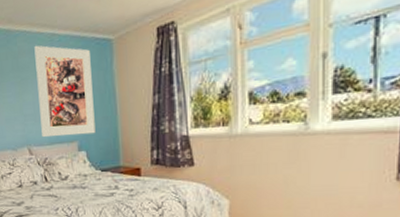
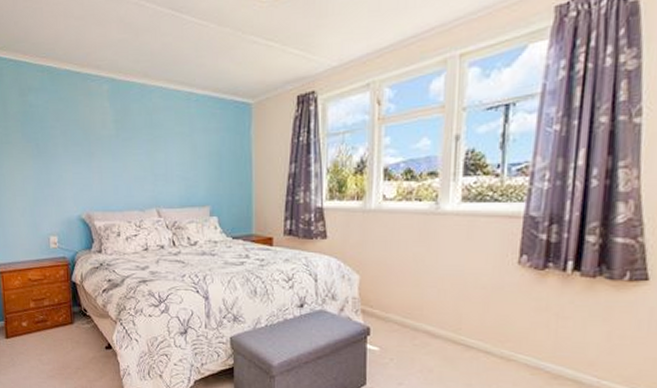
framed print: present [34,45,96,137] -> none [170,102,229,200]

